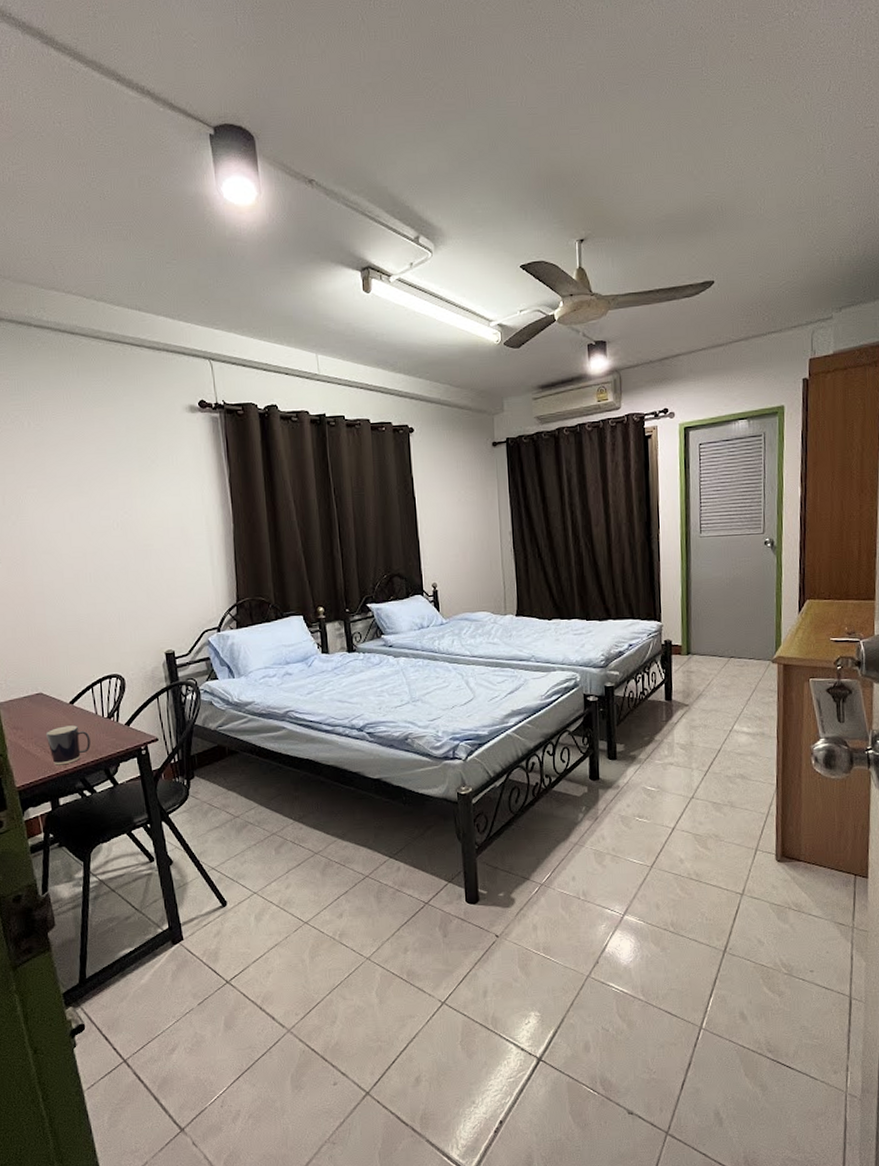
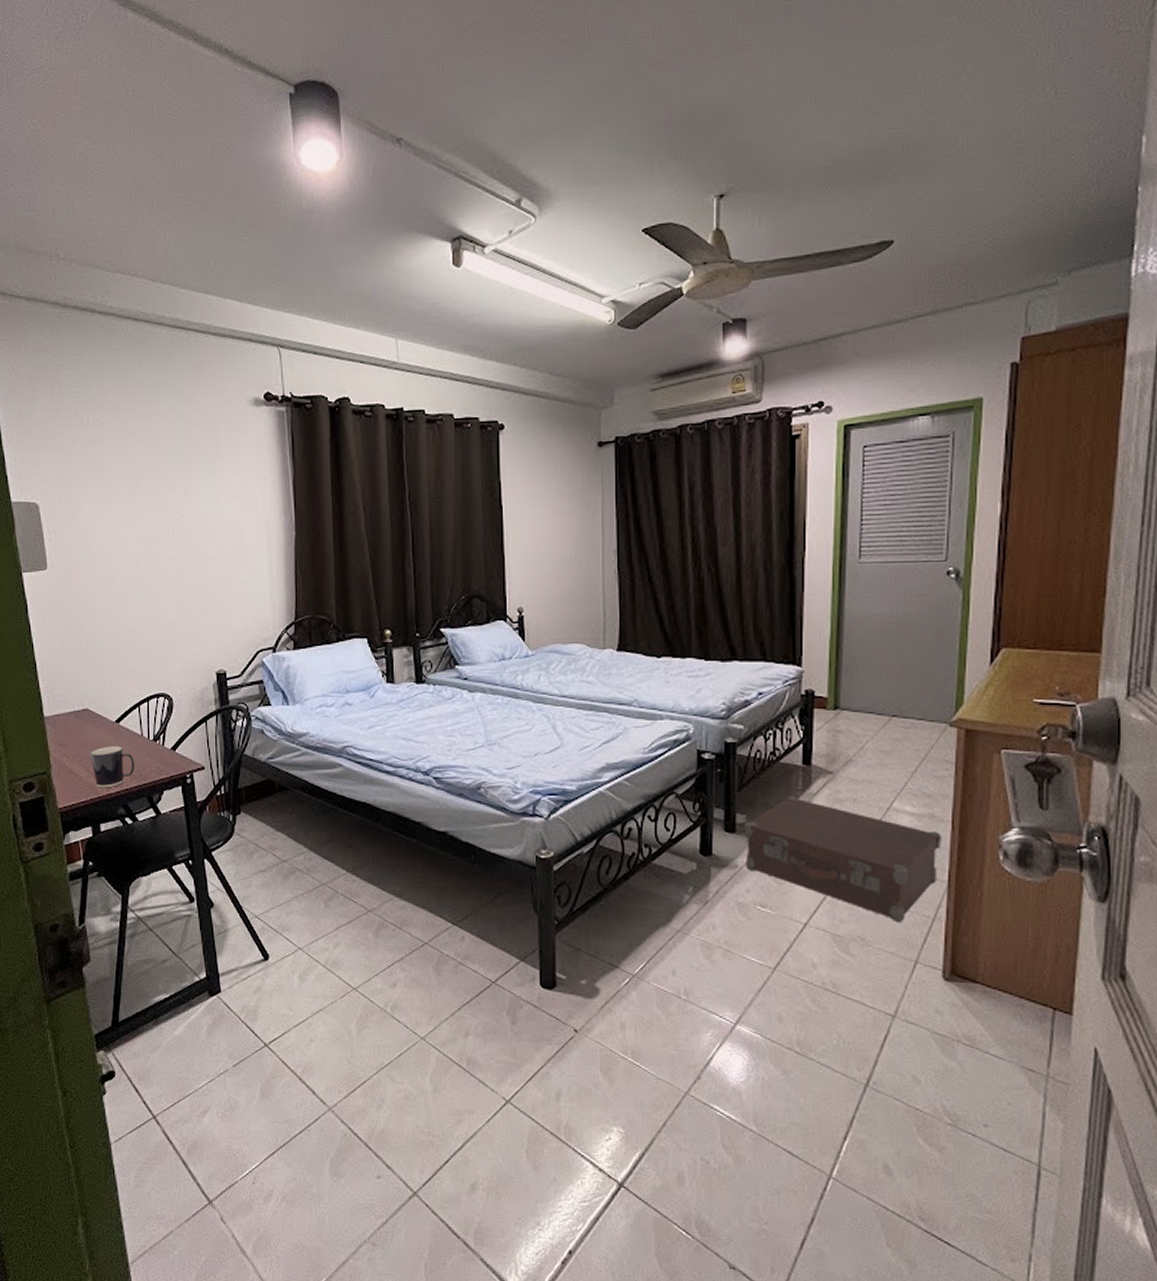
suitcase: none [623,726,770,820] -> present [744,795,941,922]

